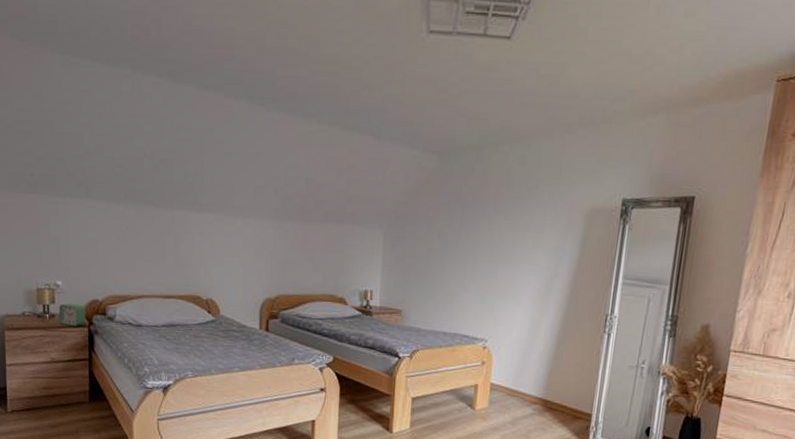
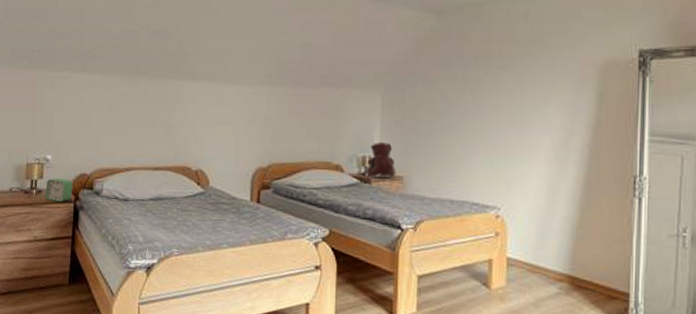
teddy bear: none [368,277,396,312] -> present [366,141,397,179]

